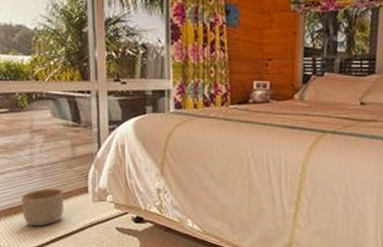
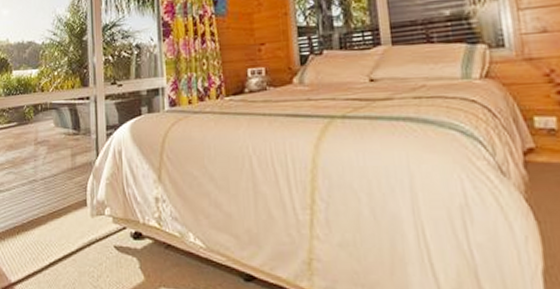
planter: present [21,188,64,227] -> none [24,202,64,248]

